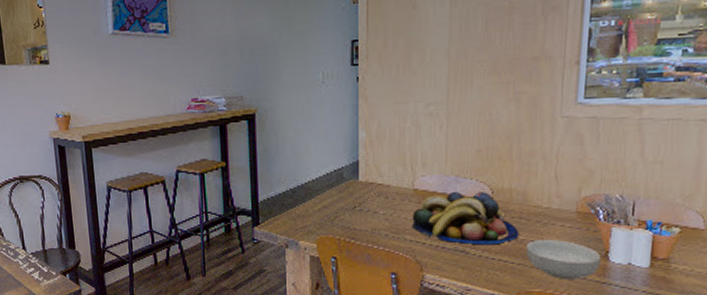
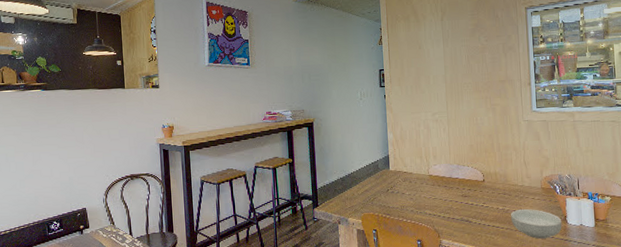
fruit bowl: present [412,191,520,245] -> none [429,175,505,216]

